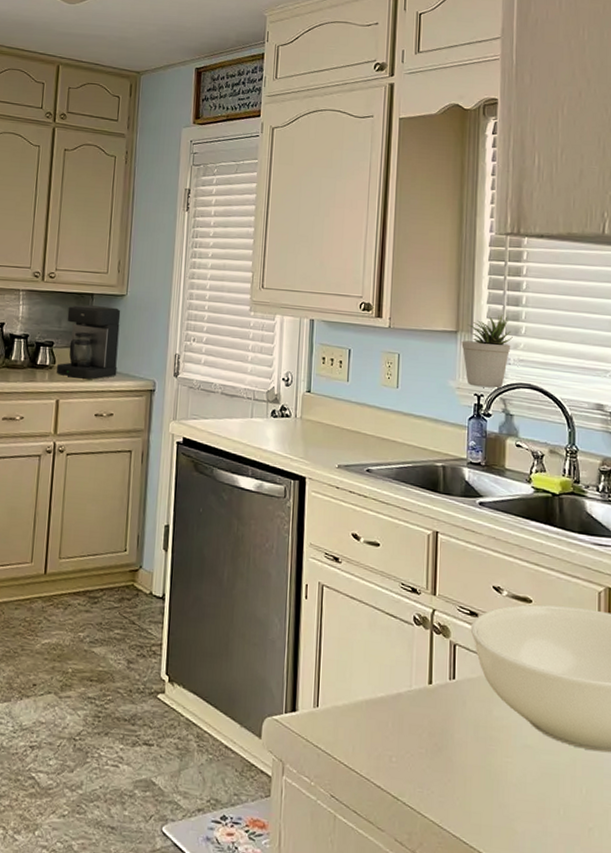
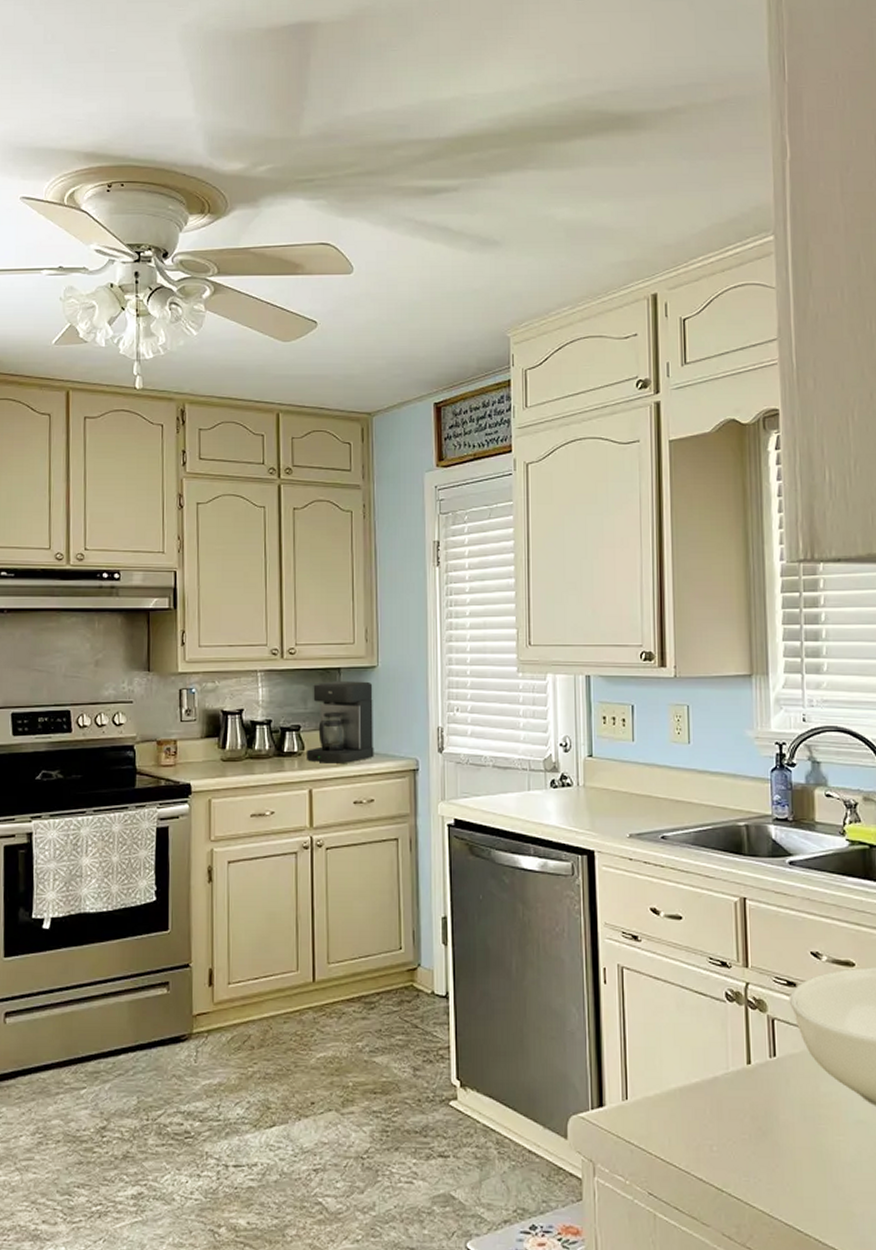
potted plant: present [461,314,513,389] -> none [757,651,814,734]

